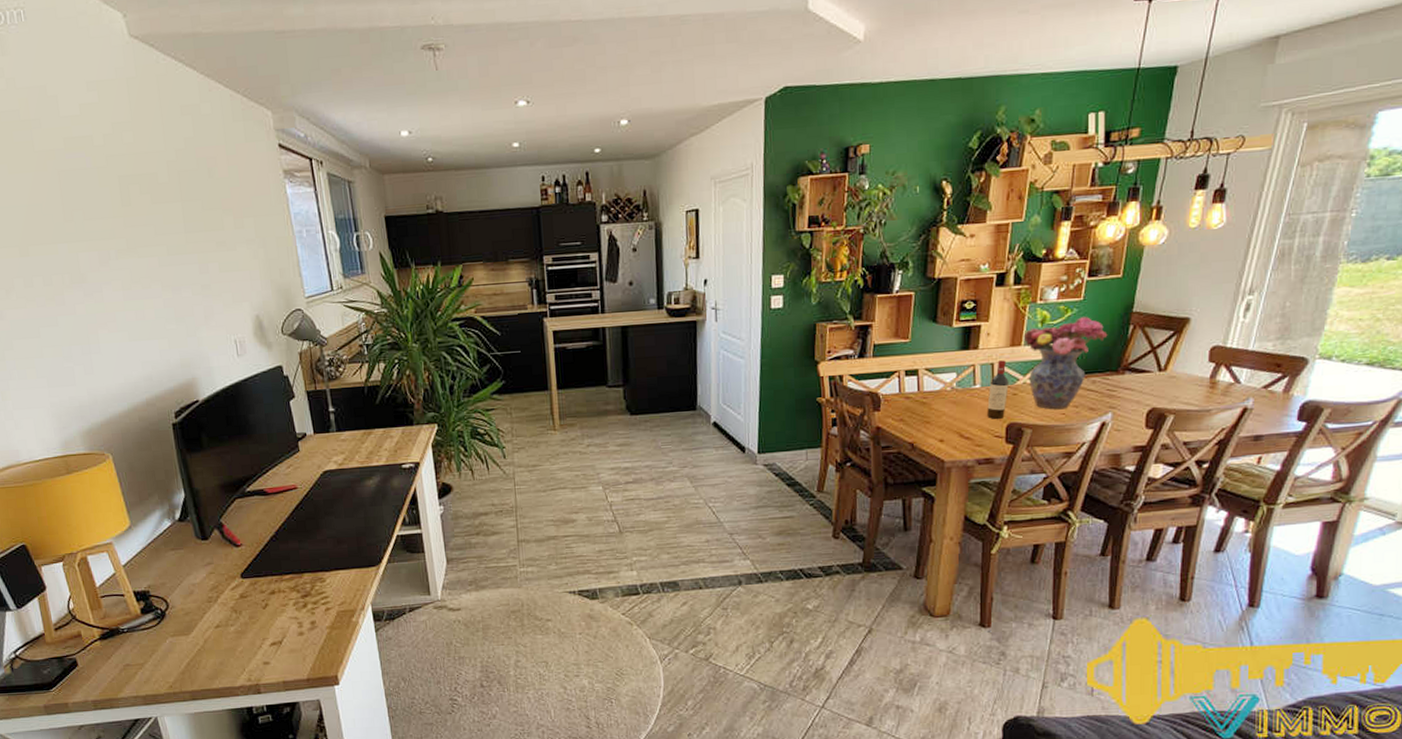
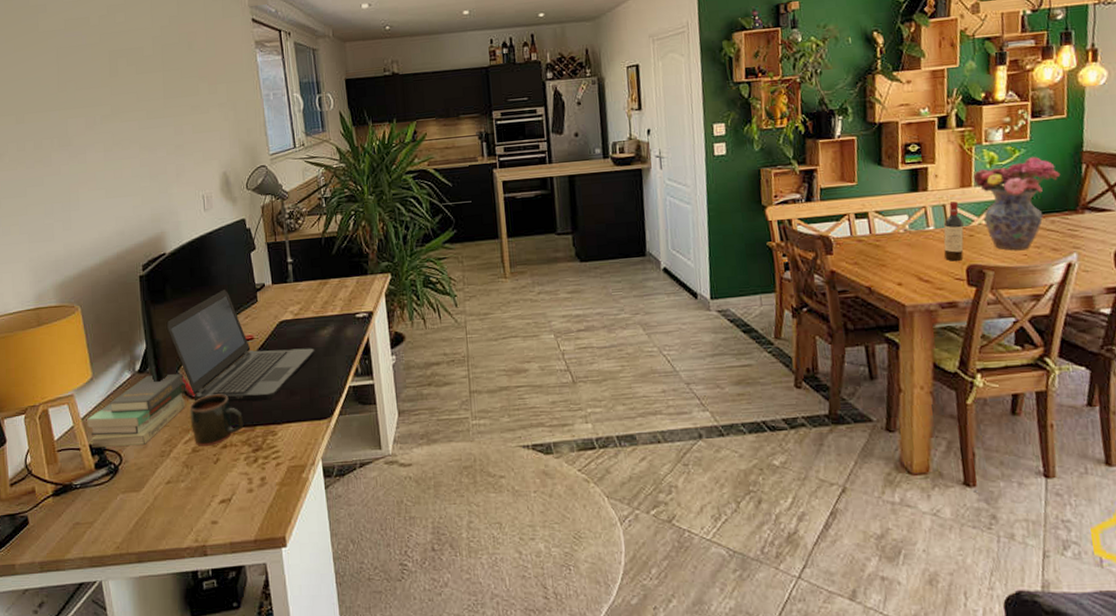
books: none [129,522,231,595] -> present [87,374,186,449]
laptop computer: none [205,438,361,550] -> present [167,290,315,402]
mug: none [234,542,292,592] -> present [189,394,244,446]

